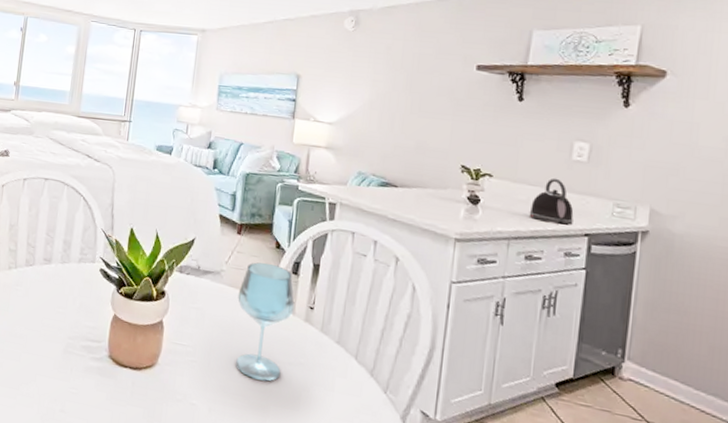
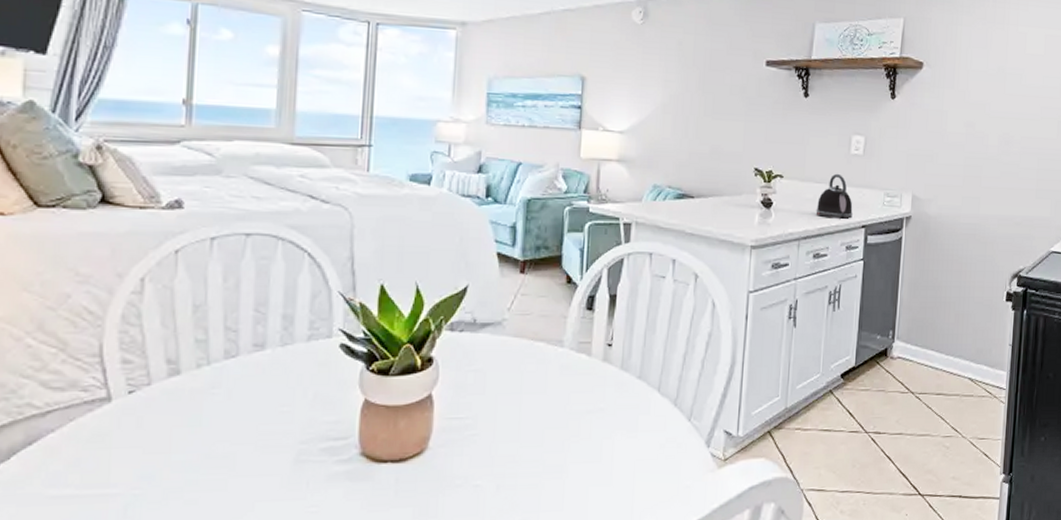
wine glass: present [236,262,295,382] -> none [525,302,591,439]

